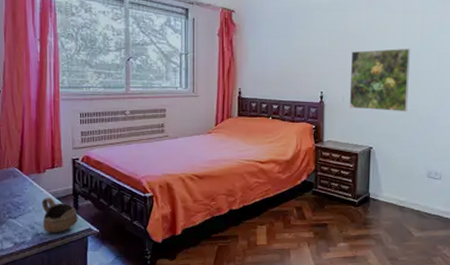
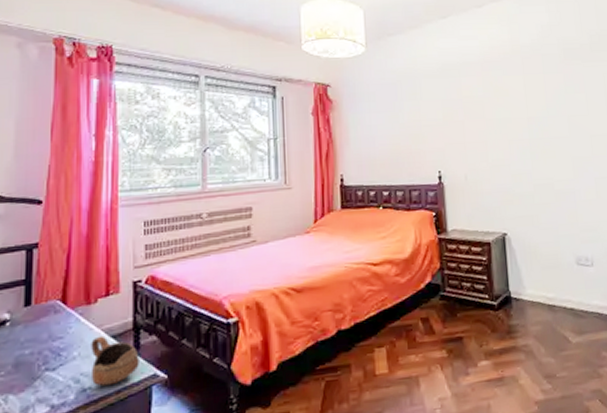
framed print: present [349,48,411,112] -> none [470,113,542,189]

